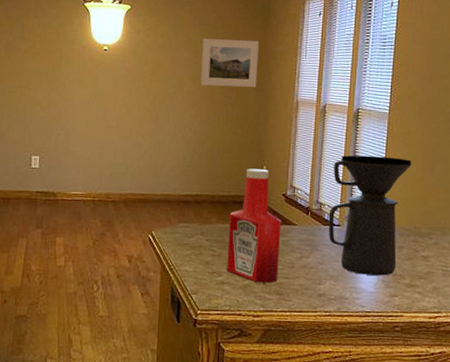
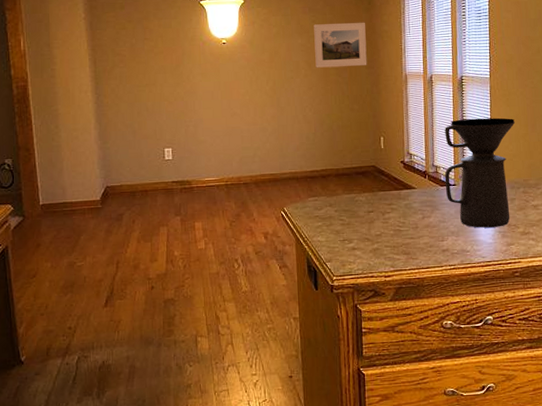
ketchup bottle: present [227,168,282,284] -> none [354,140,404,246]

